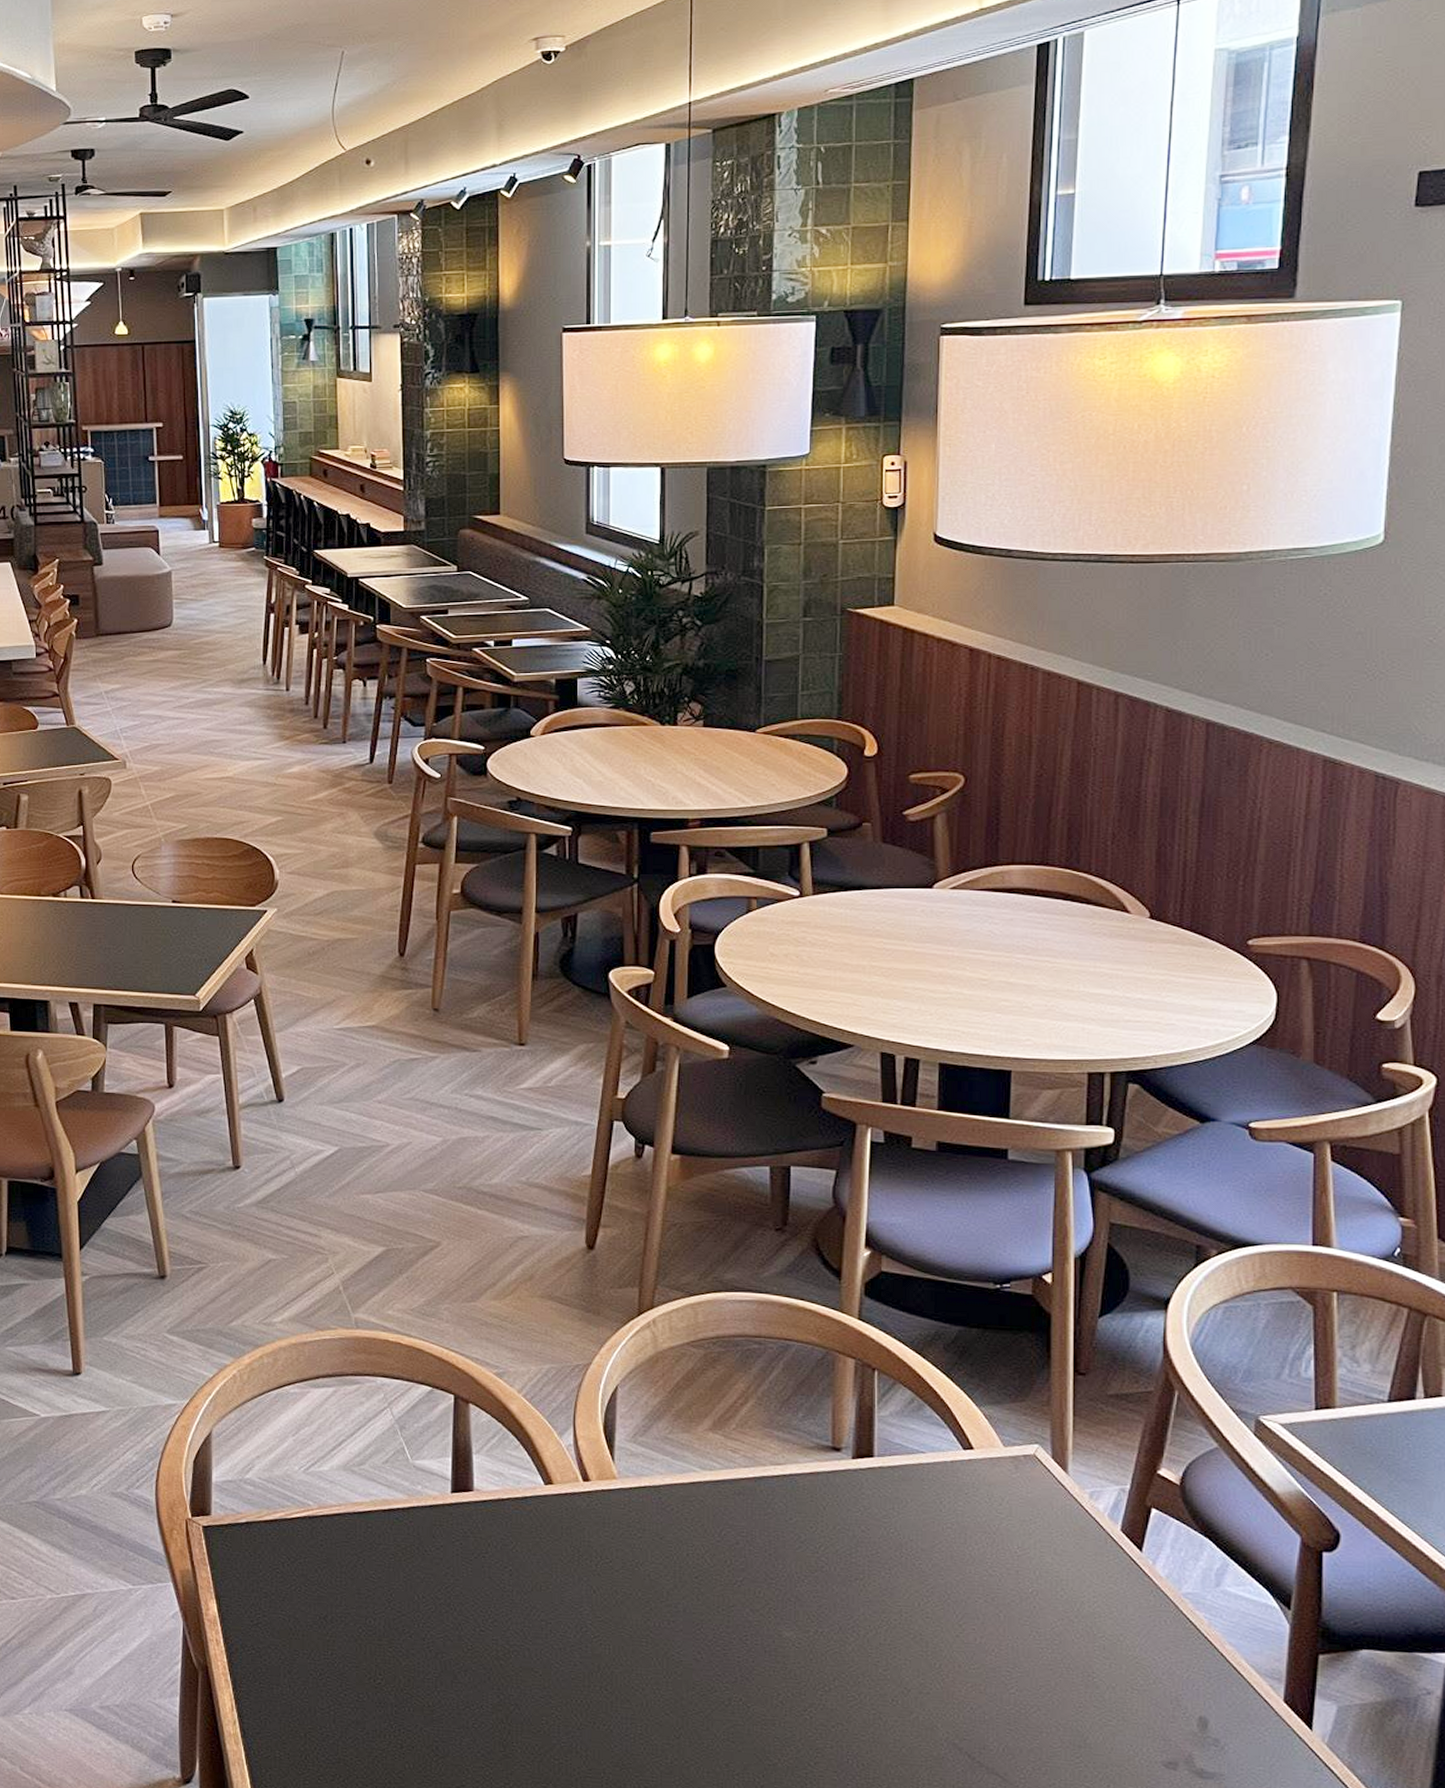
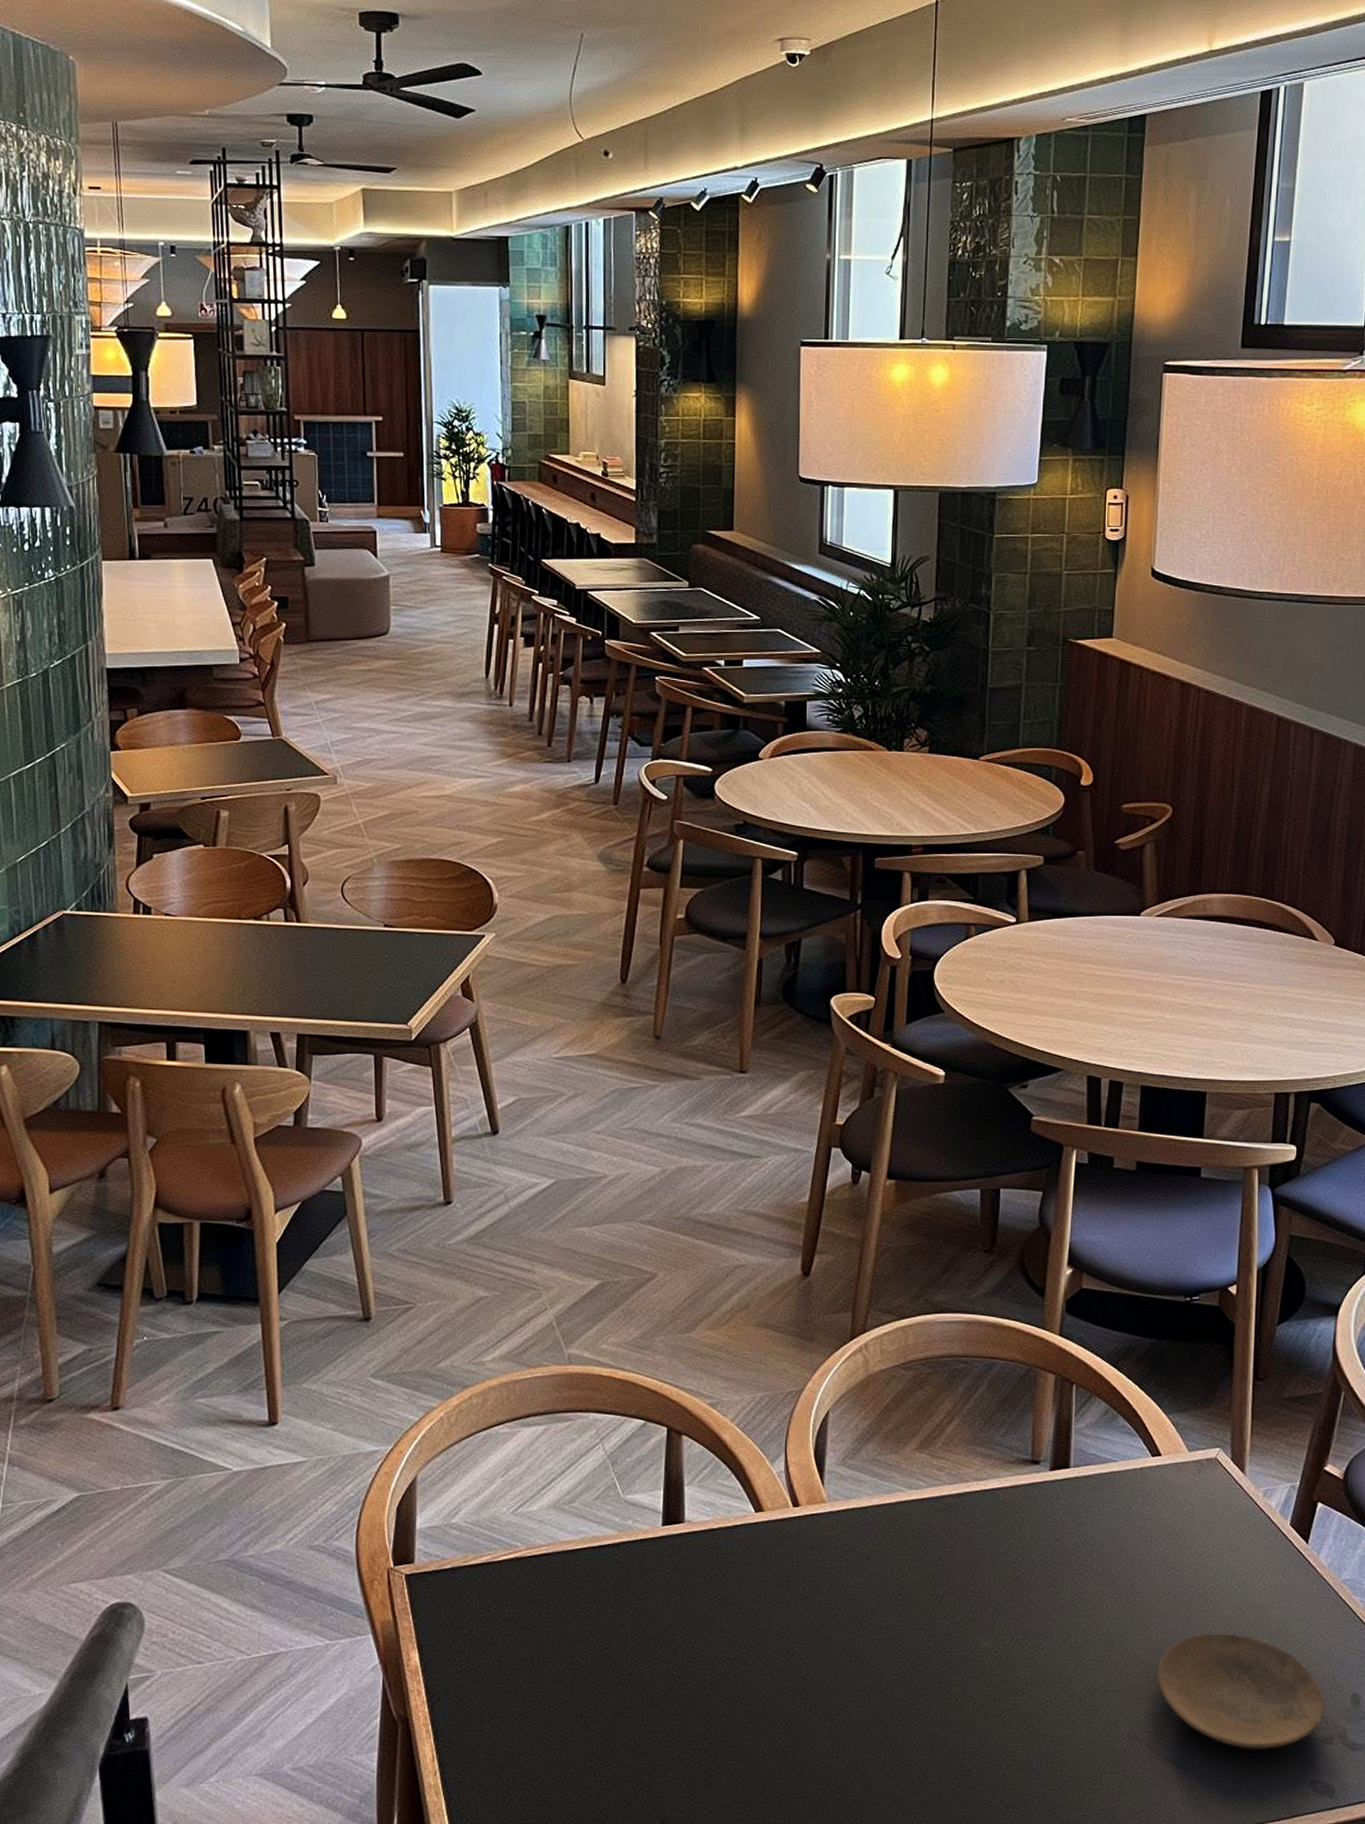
plate: none [976,1639,1167,1769] -> present [1157,1632,1325,1749]

